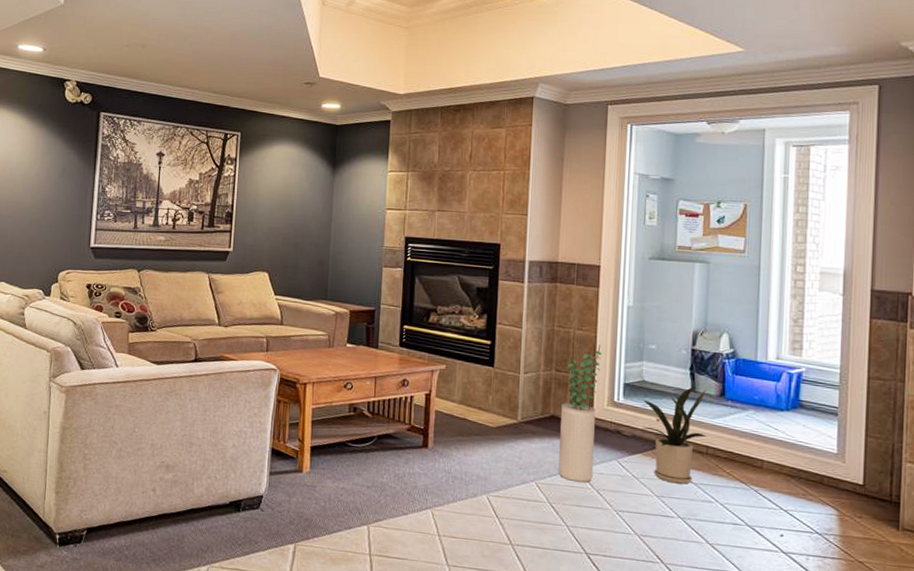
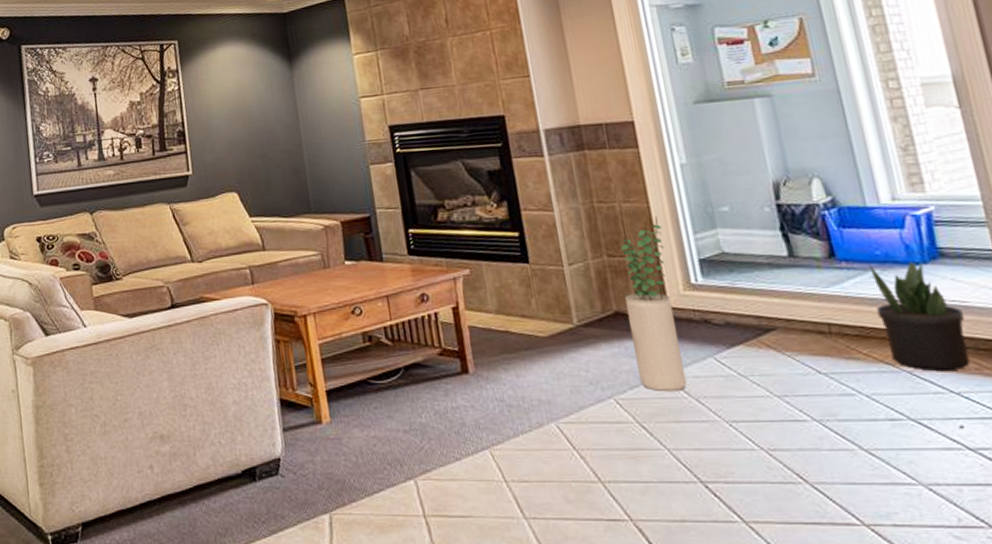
house plant: present [638,386,707,484] -> none [721,250,824,377]
planter: none [744,406,804,494] -> present [869,262,970,371]

